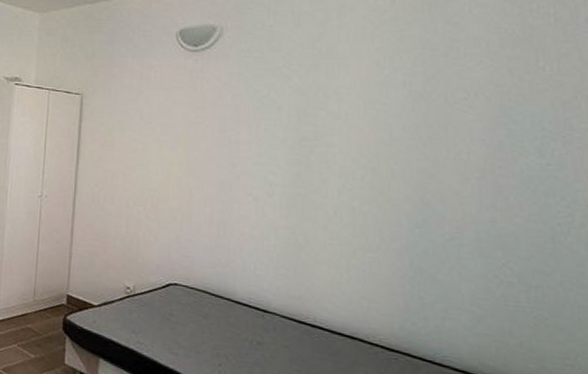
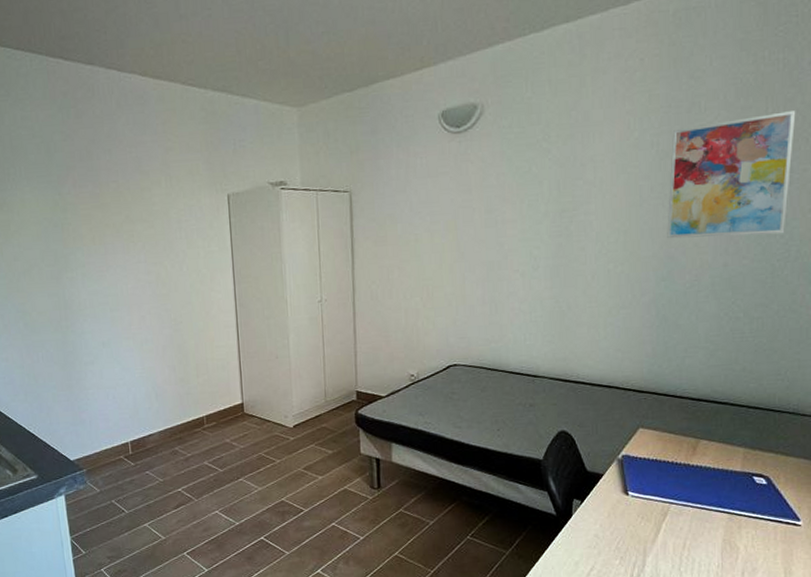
wall art: none [422,66,573,196] -> present [667,111,796,239]

